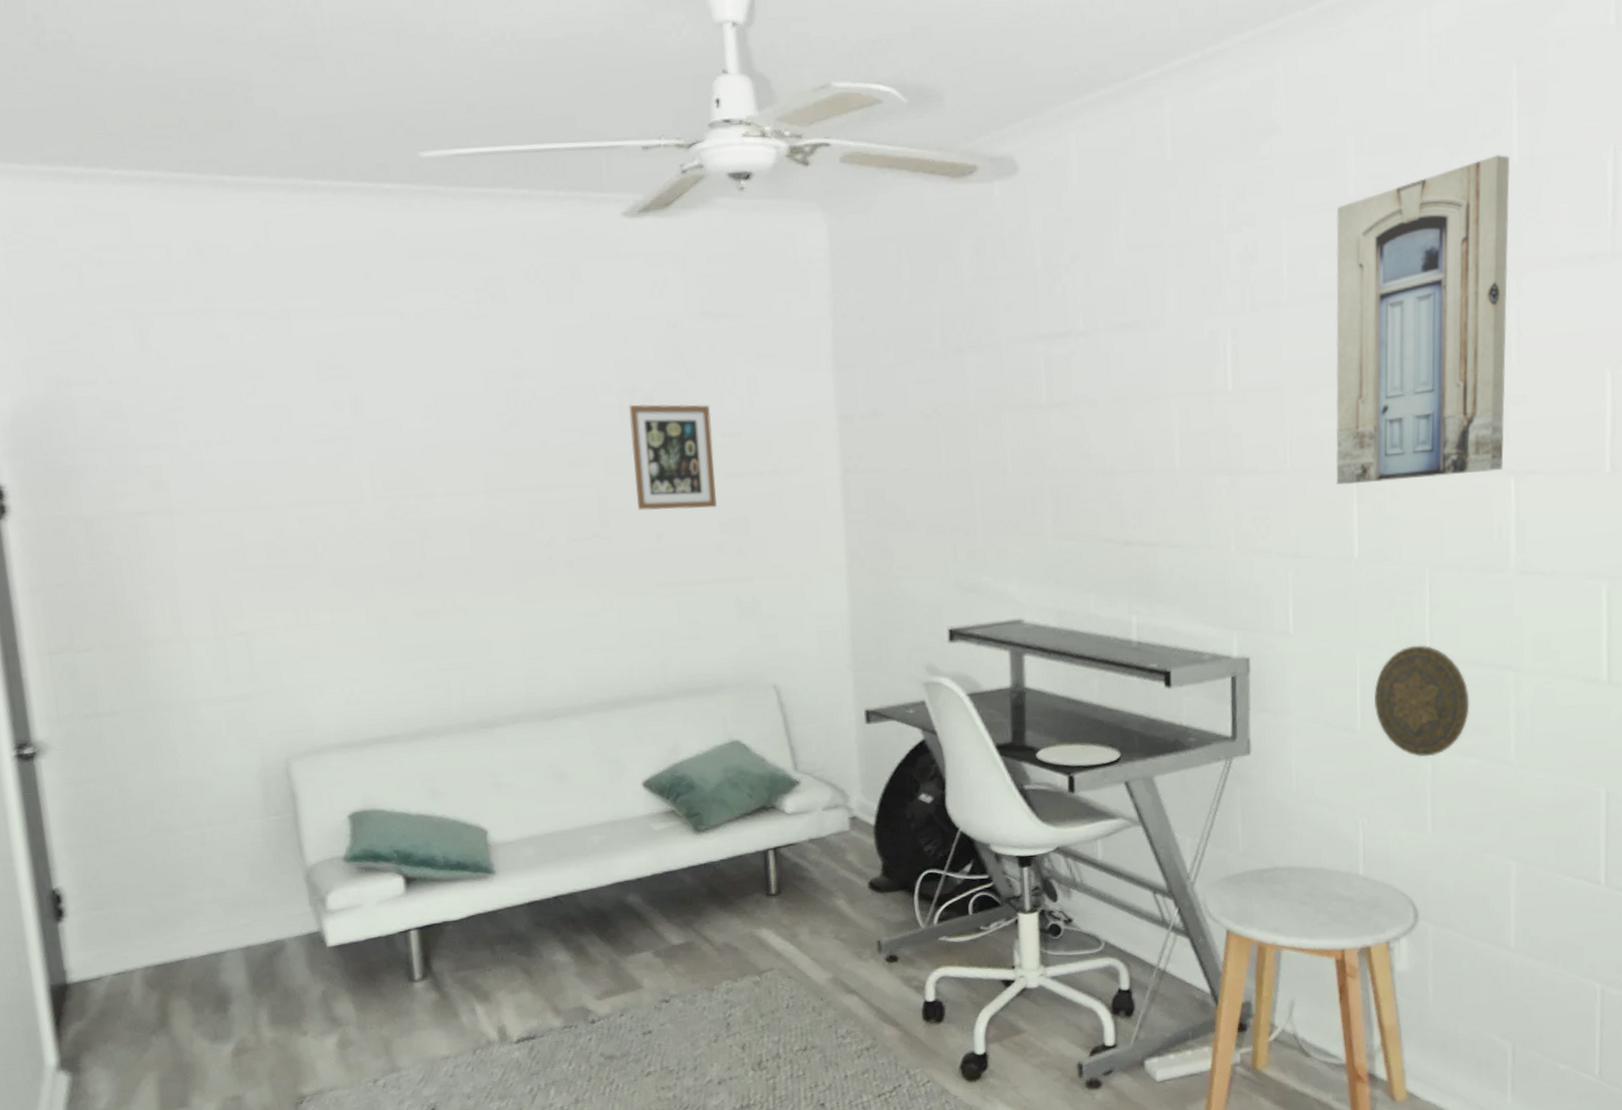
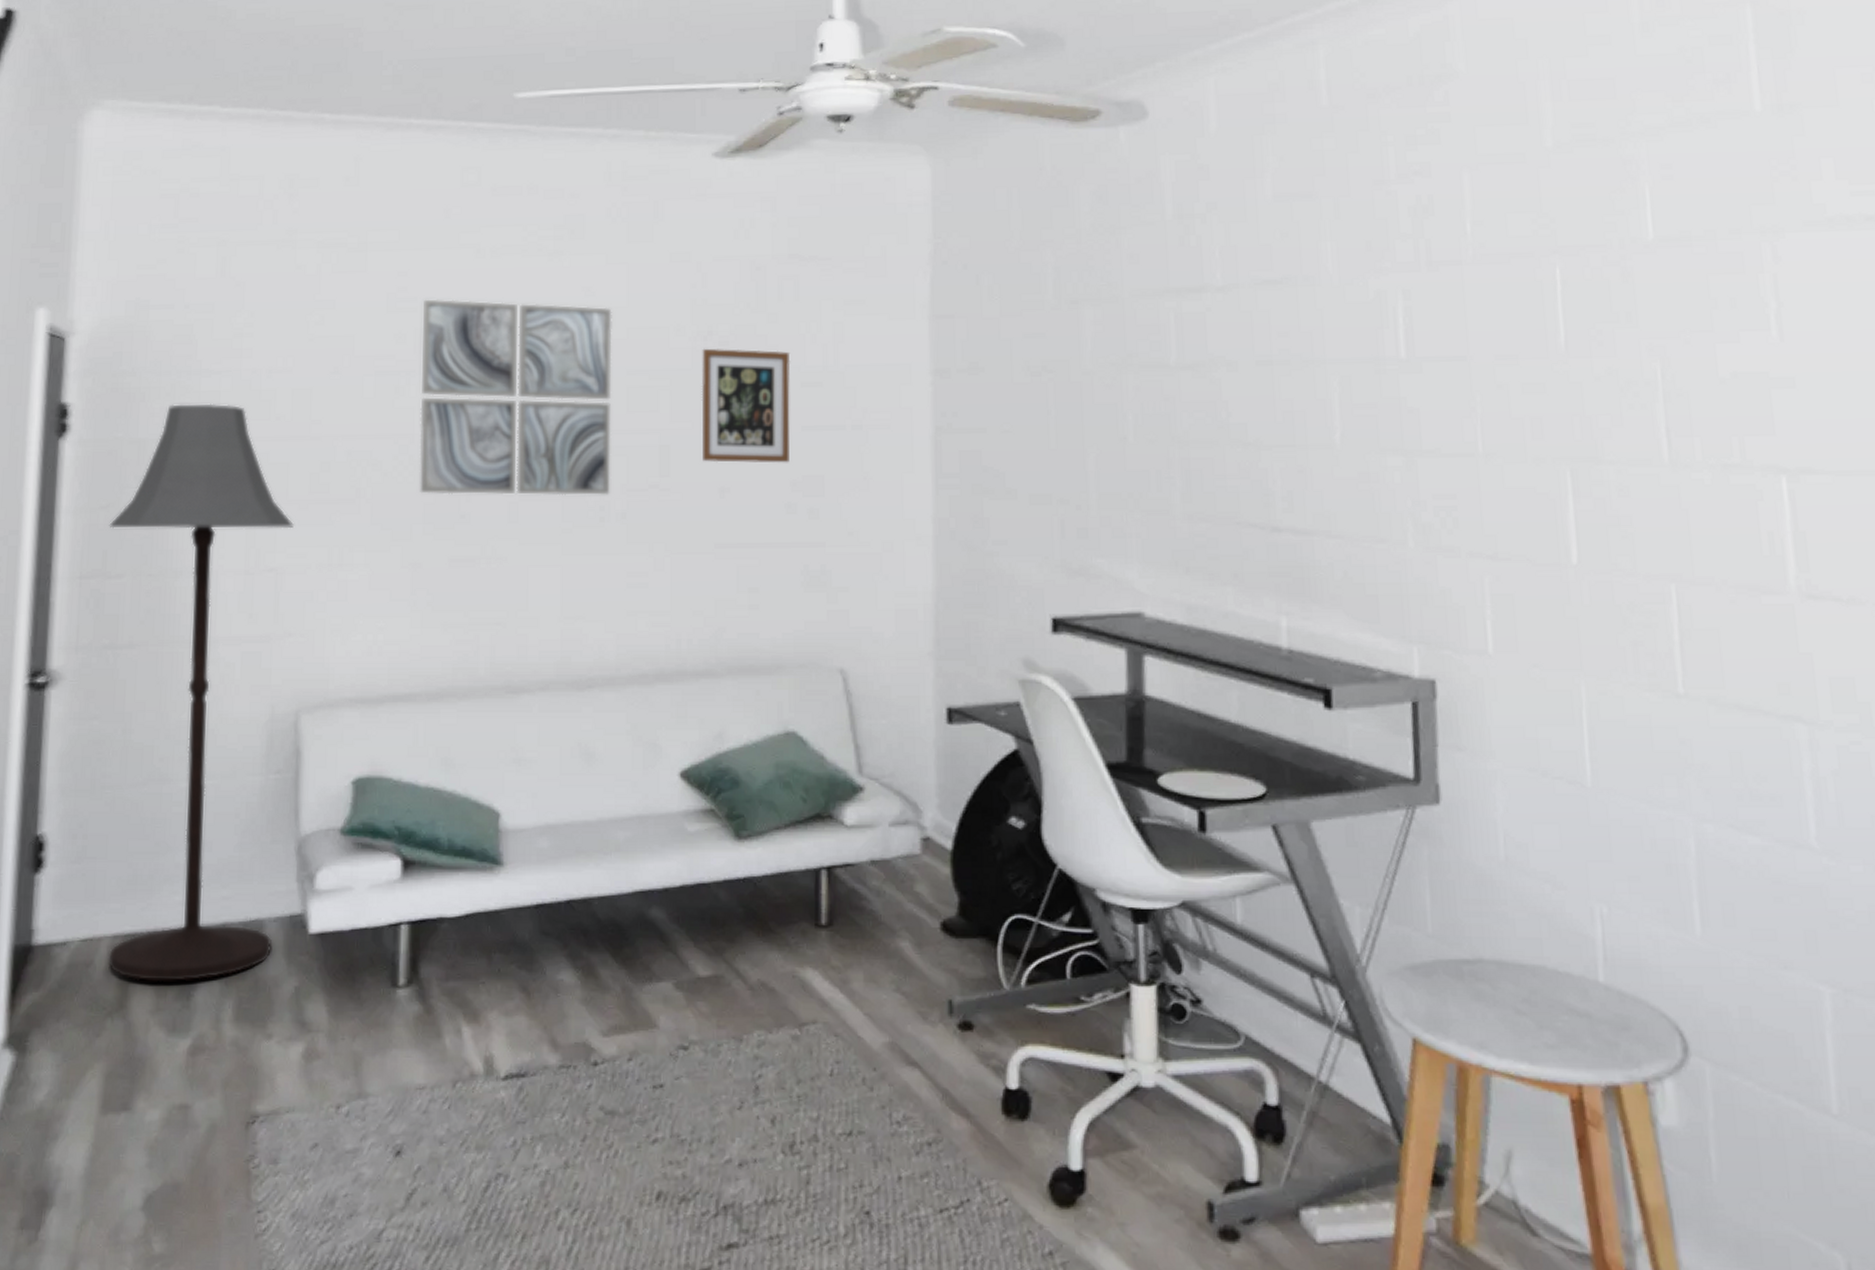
floor lamp: none [69,478,296,1002] -> present [108,403,294,981]
wall art: none [355,365,556,554] -> present [420,299,612,496]
wall art: present [1336,154,1510,485] -> none [1530,101,1770,475]
decorative plate: present [1374,645,1470,758] -> none [1607,680,1746,829]

